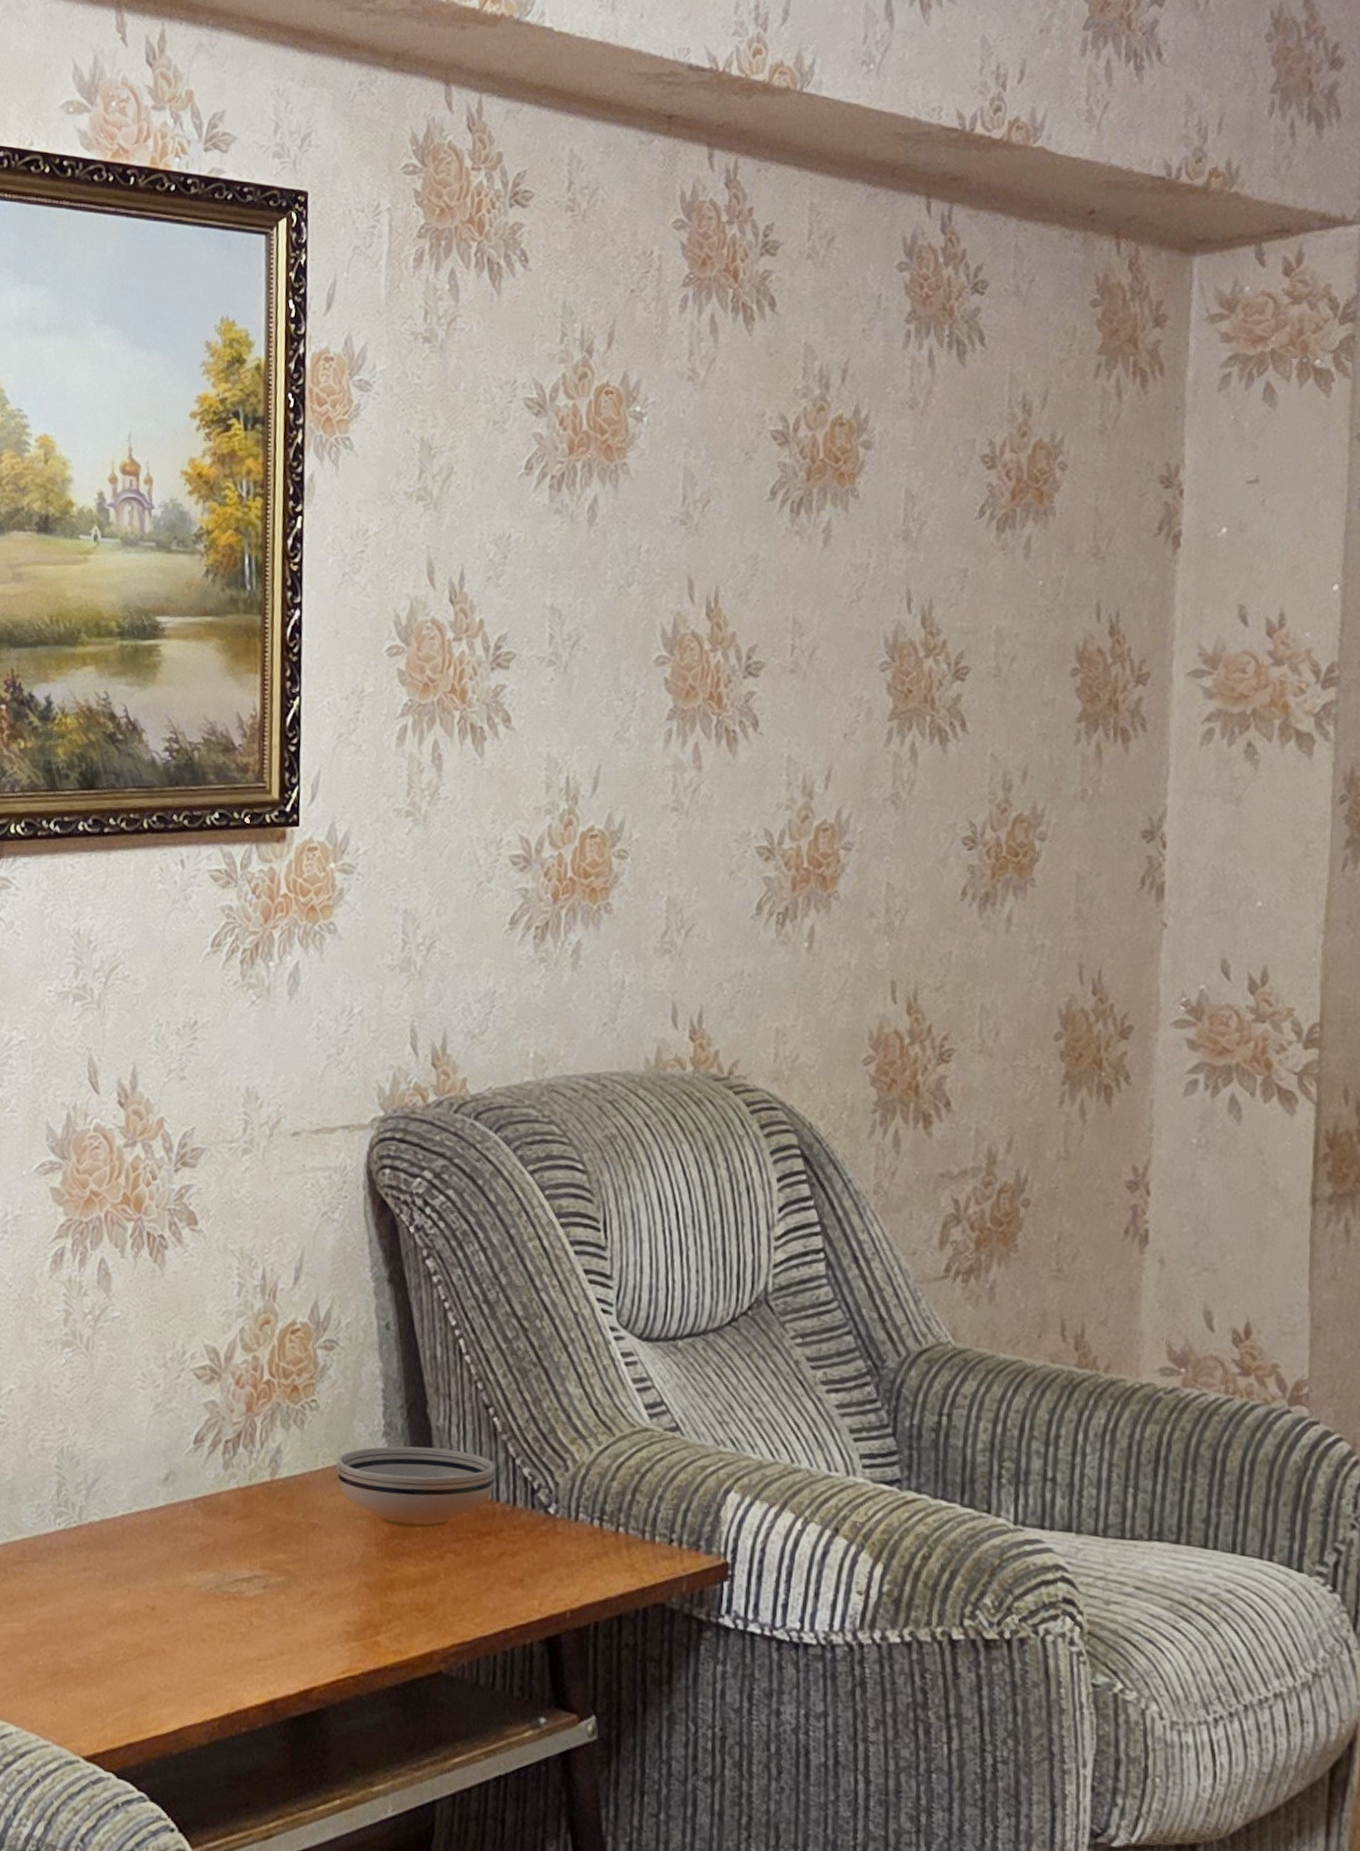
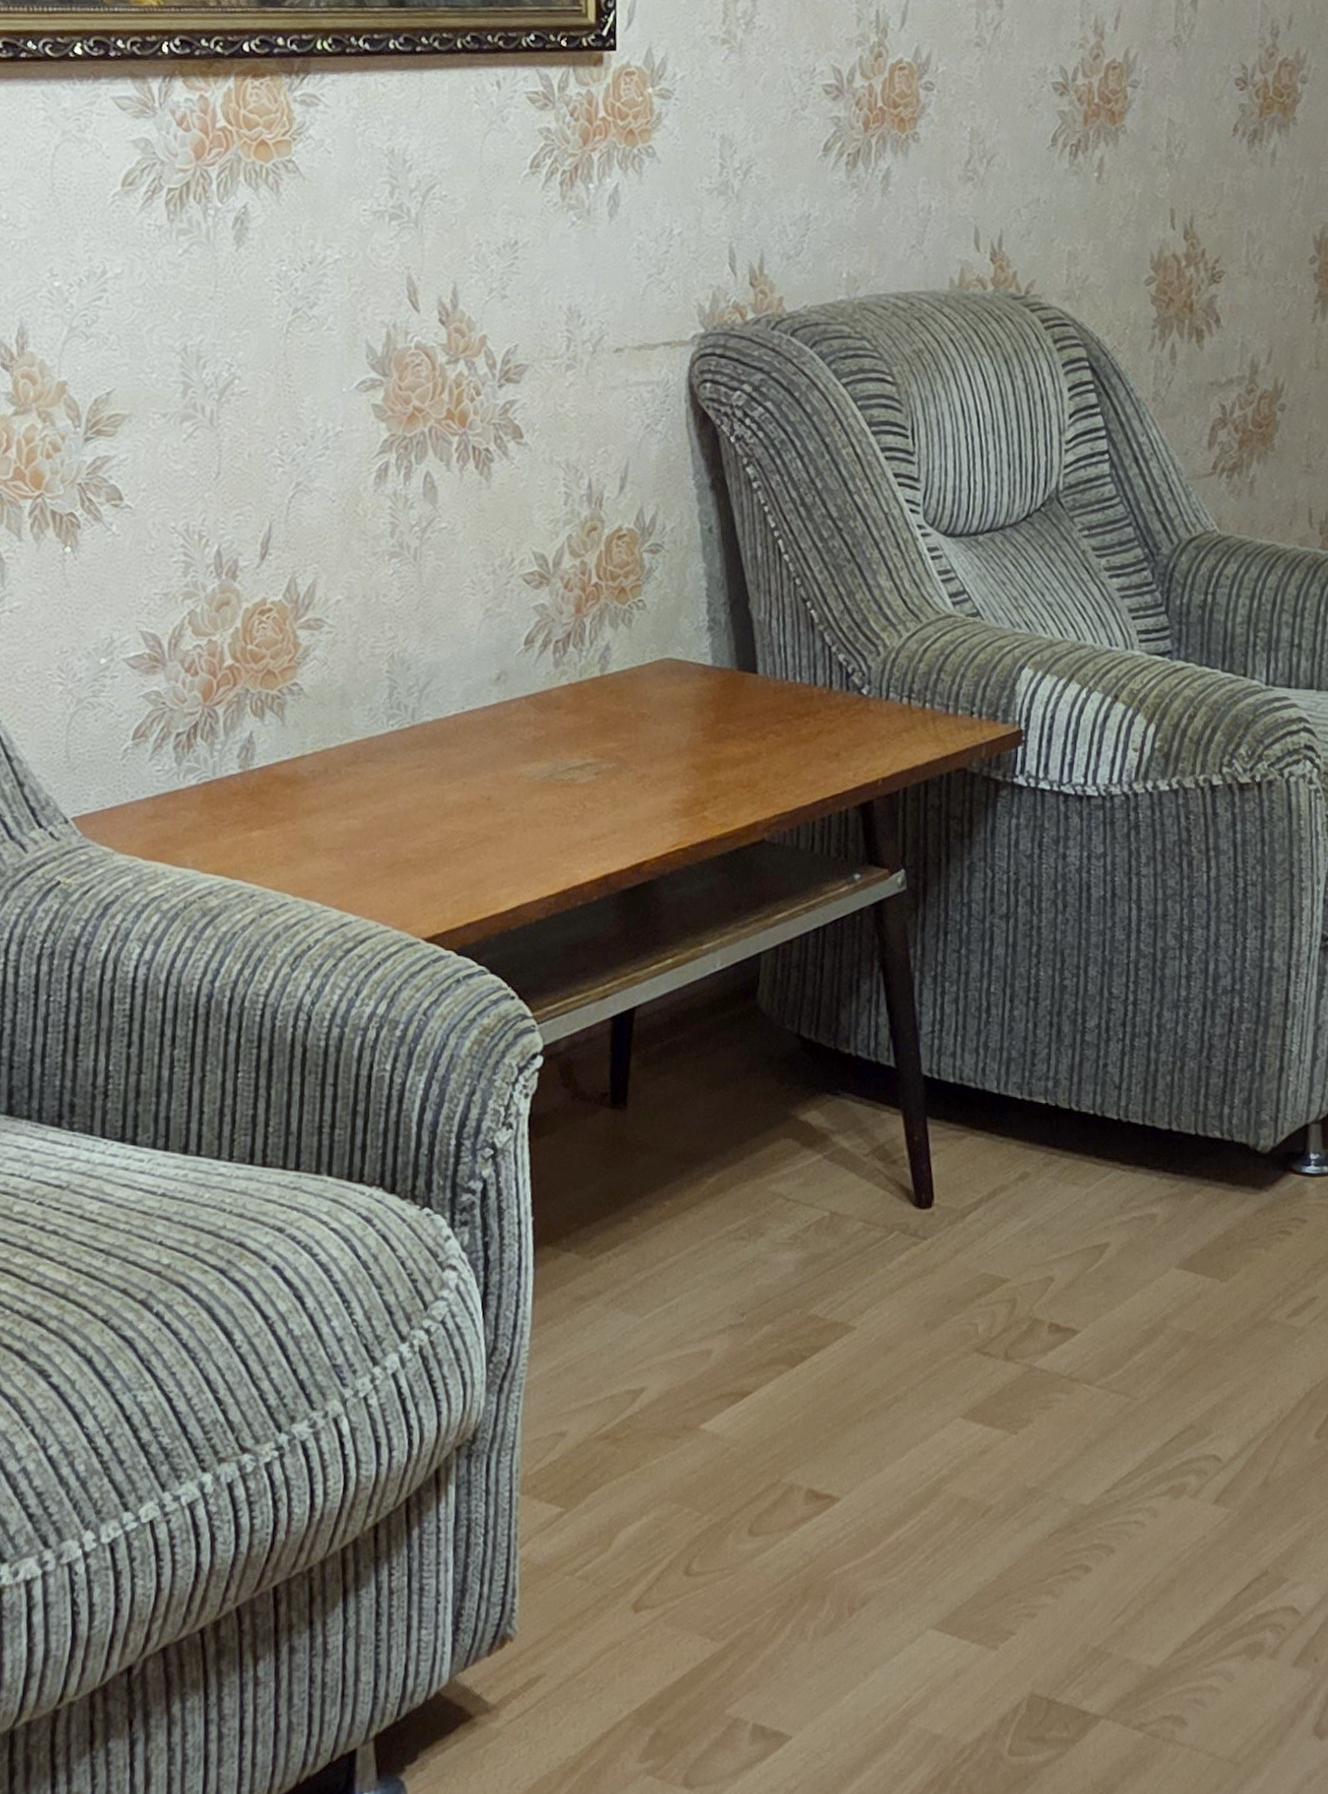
bowl: present [336,1446,496,1528] -> none [663,639,813,713]

